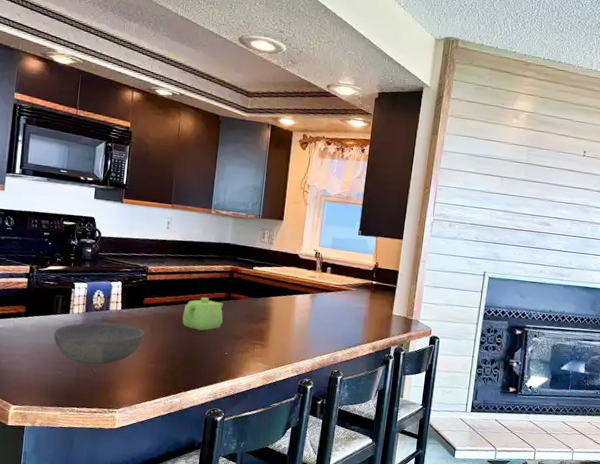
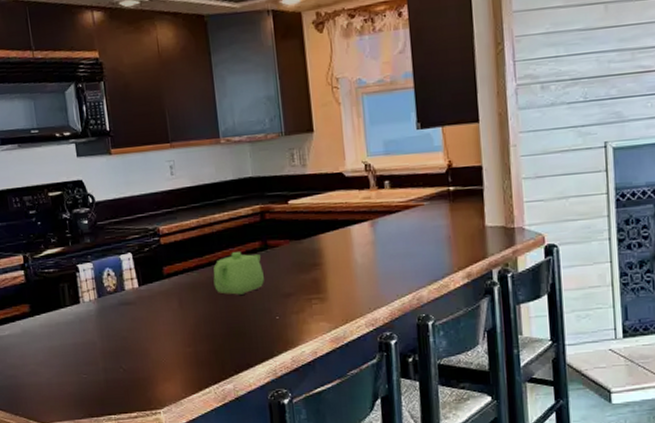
bowl: present [53,322,145,366] -> none [67,304,174,362]

